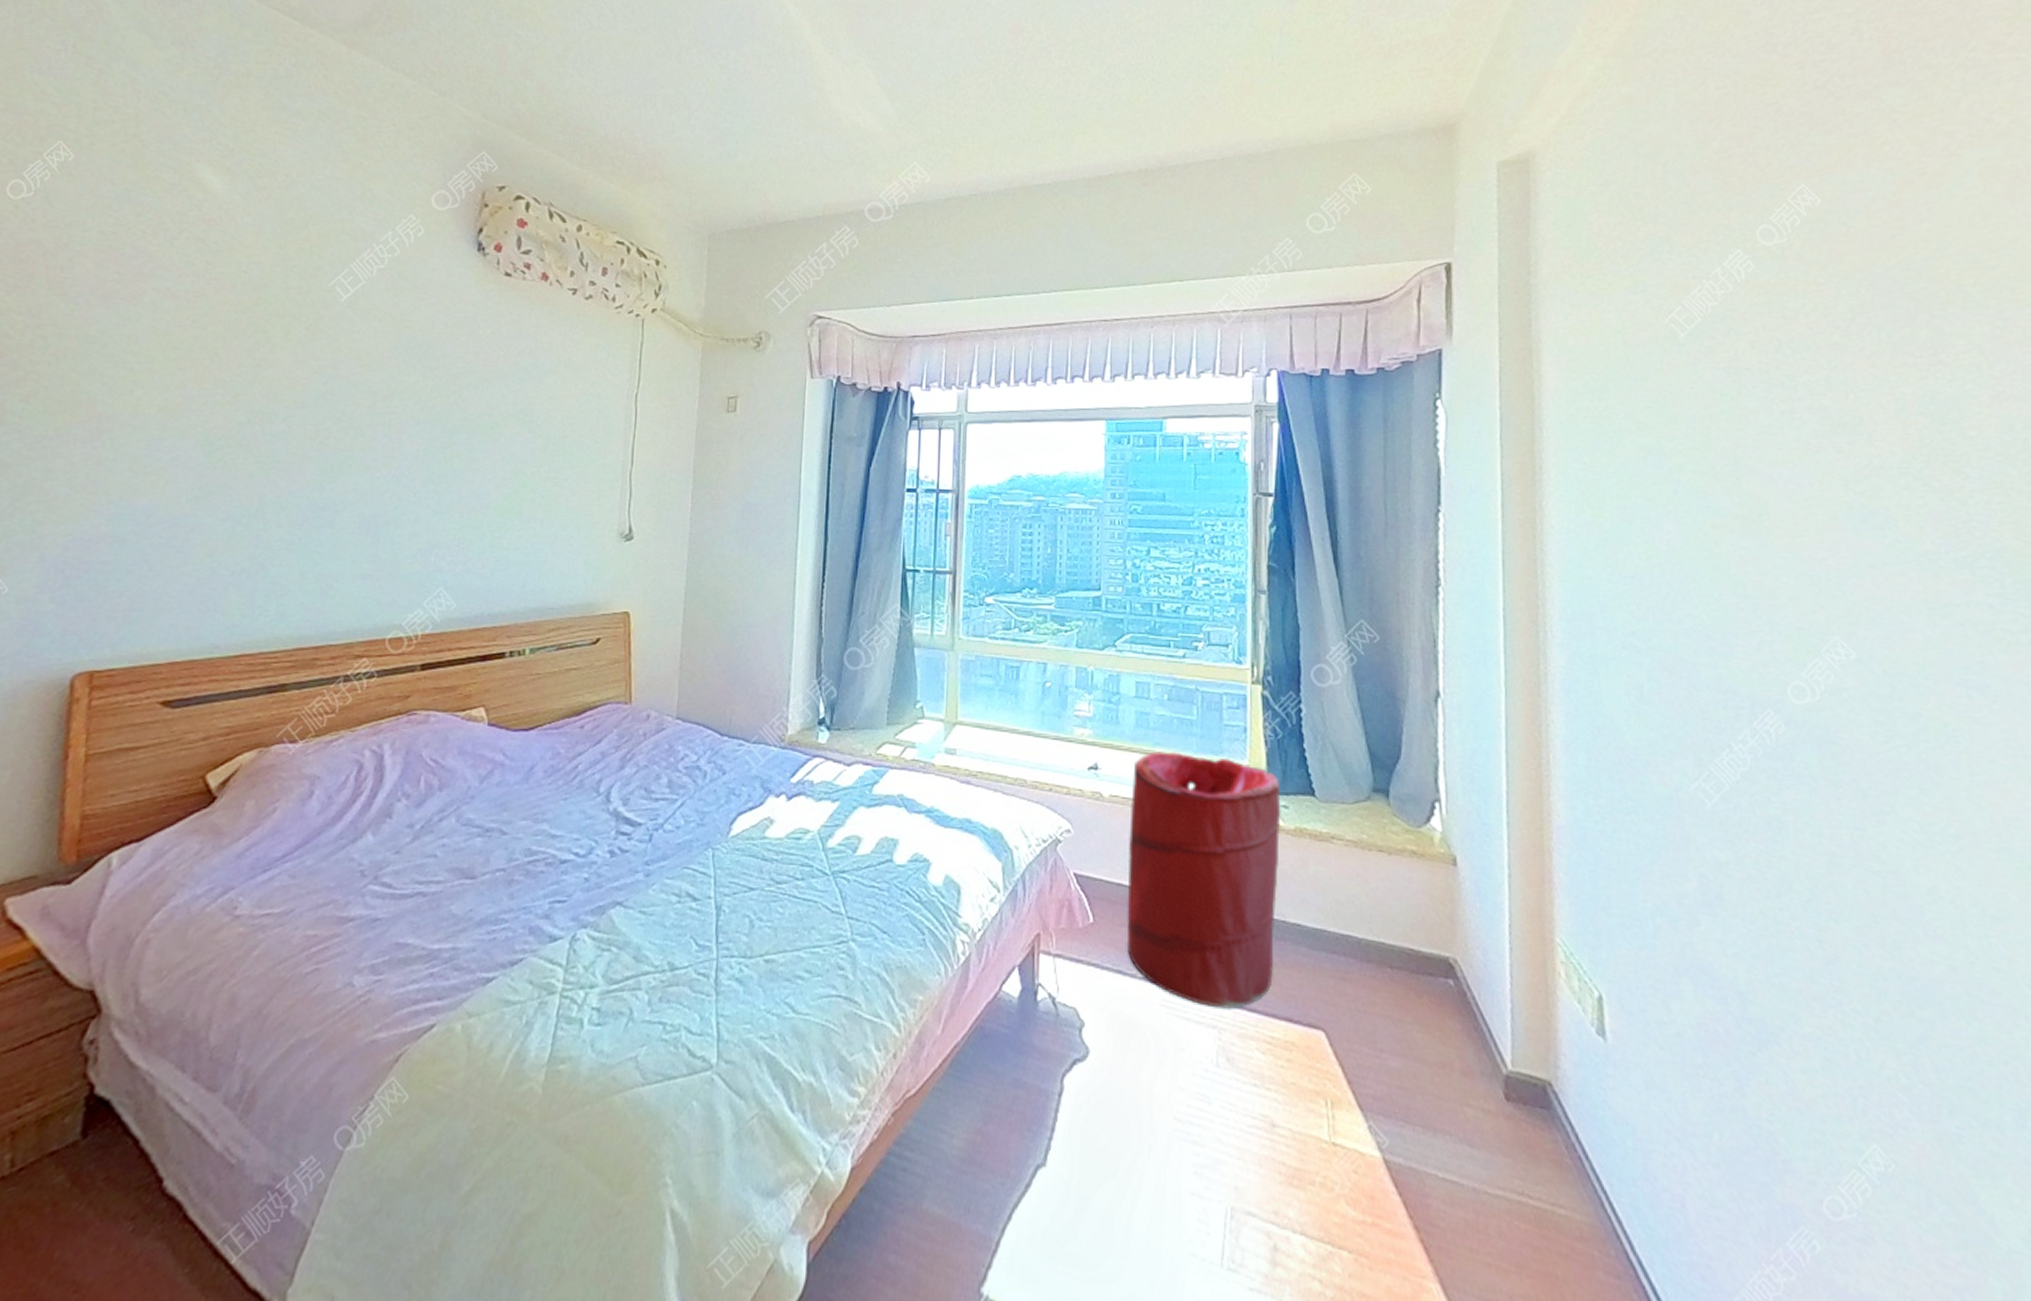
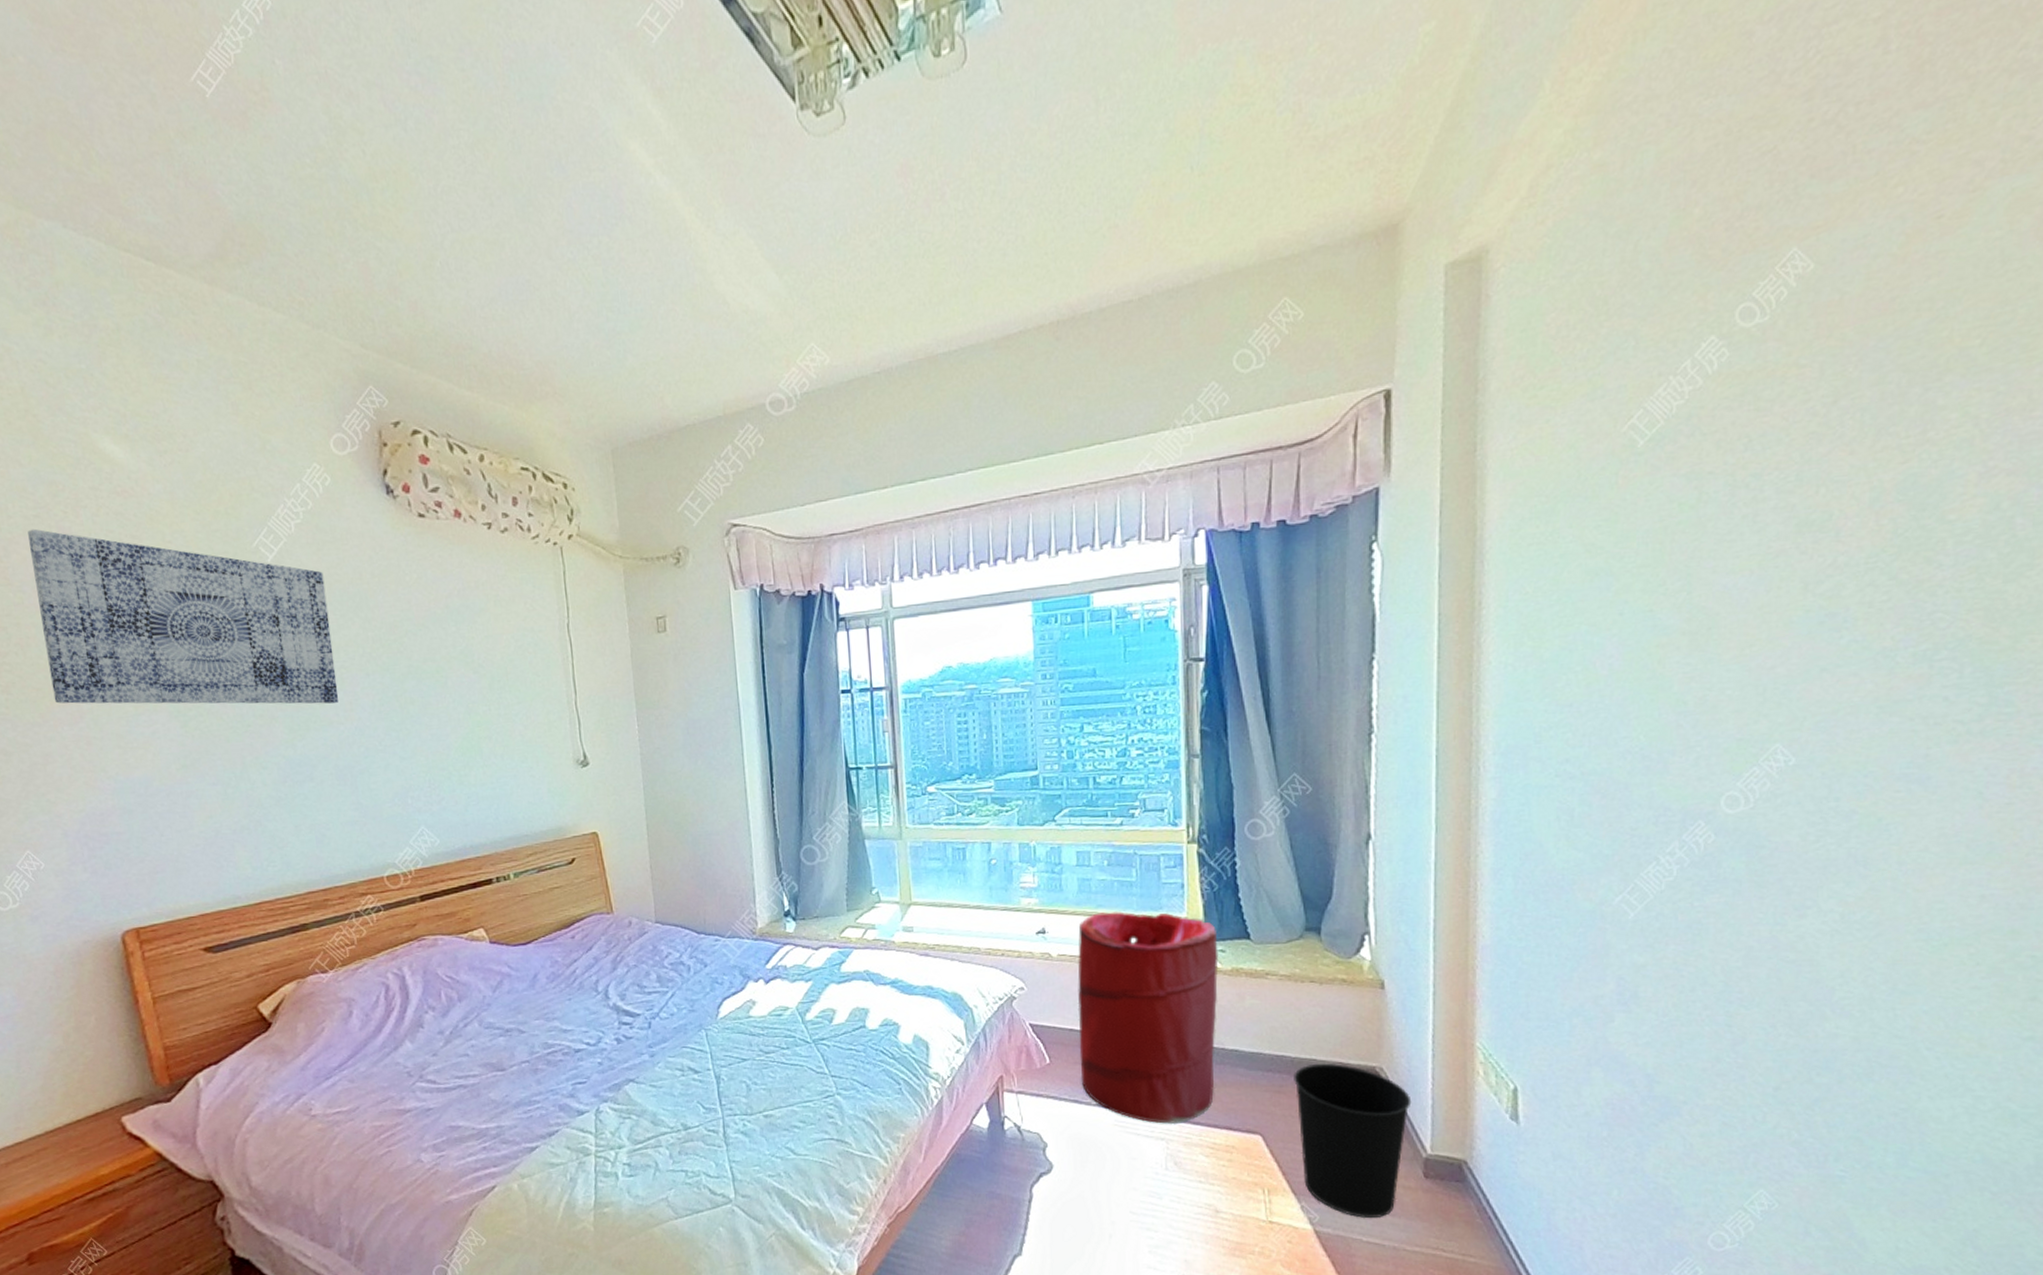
wall art: none [75,244,395,448] -> present [28,528,339,704]
wastebasket: none [1360,947,1489,1148] -> present [1294,1063,1412,1218]

